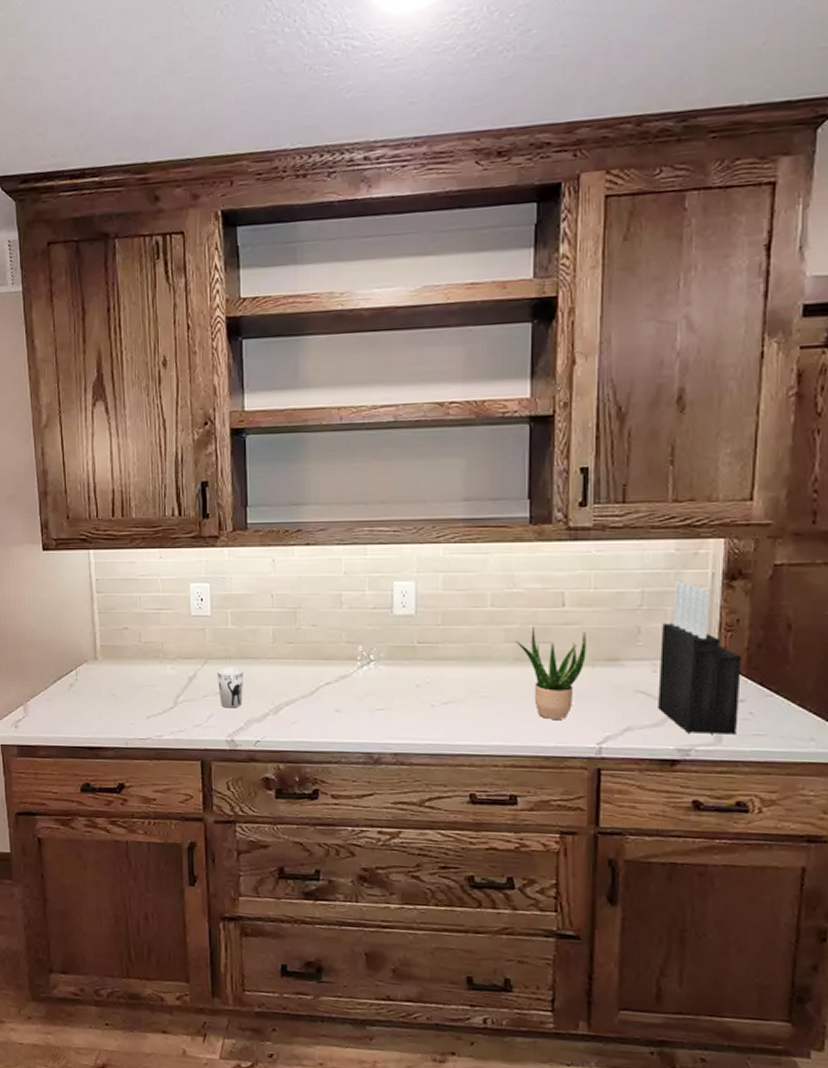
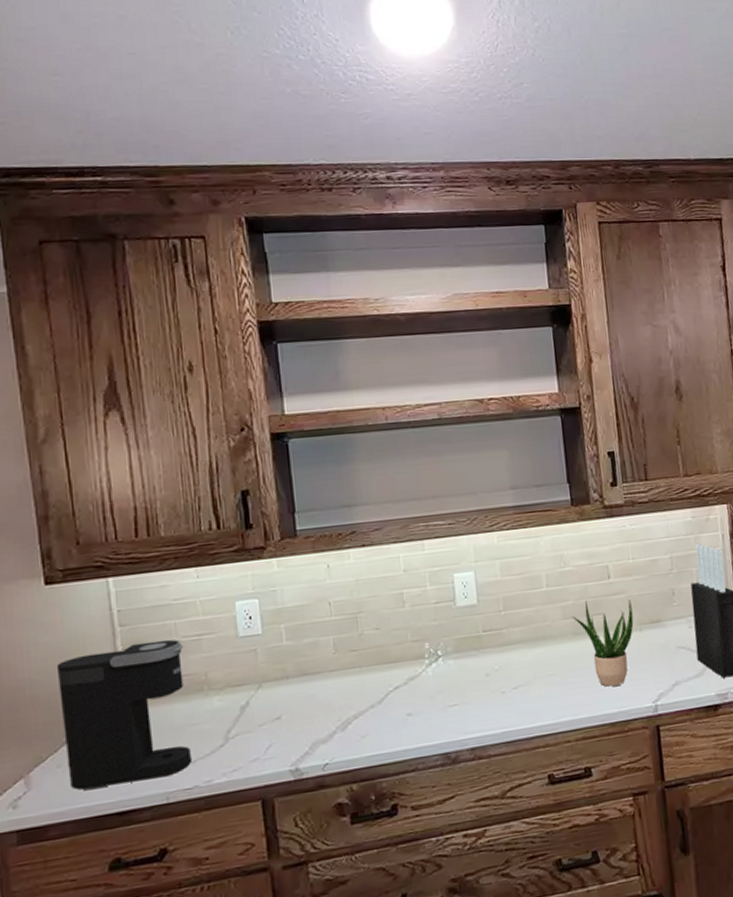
coffee maker: none [49,609,146,725] -> present [56,639,191,790]
cup: present [216,667,244,708] -> none [273,685,306,734]

